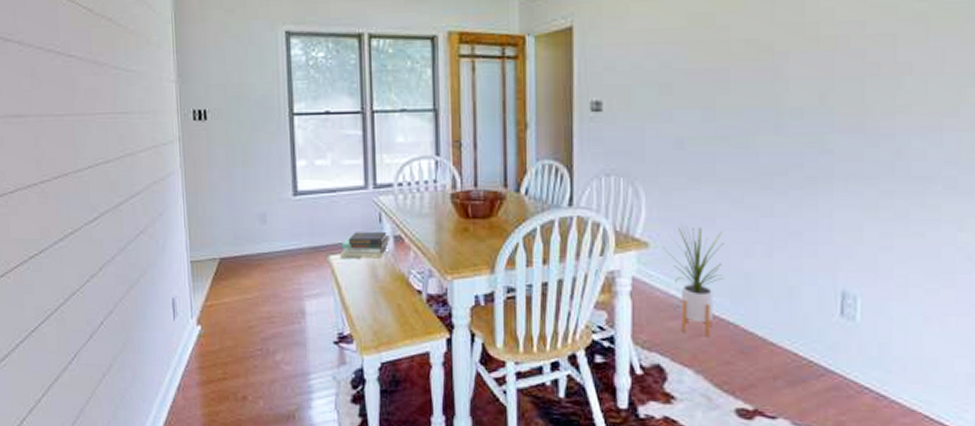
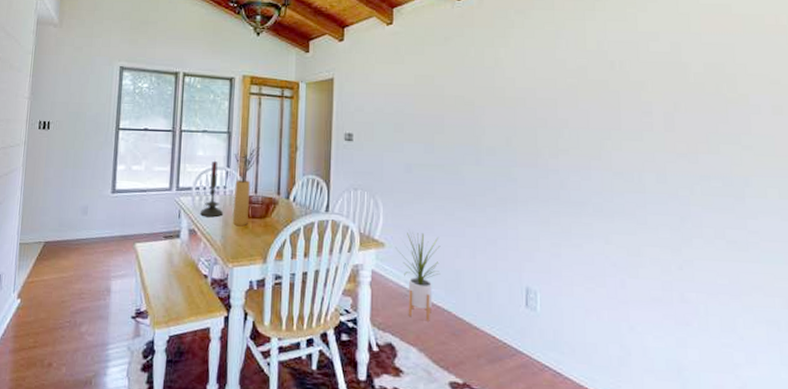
books: present [340,232,391,259] -> none [144,225,186,247]
candle: none [407,147,435,220] -> present [200,160,223,218]
vase: none [444,121,479,230] -> present [233,142,261,227]

